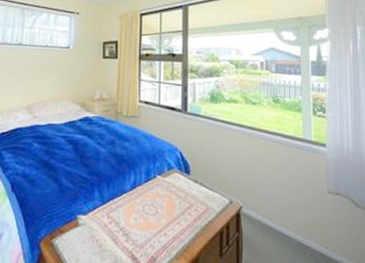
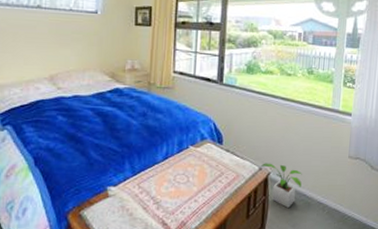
potted plant: none [232,196,277,247] -> present [261,163,302,208]

